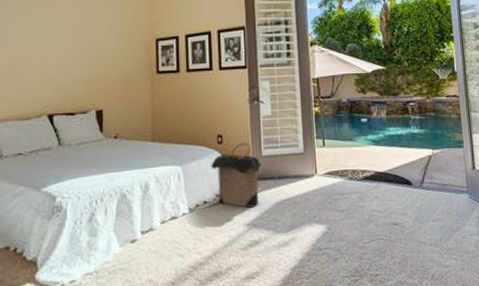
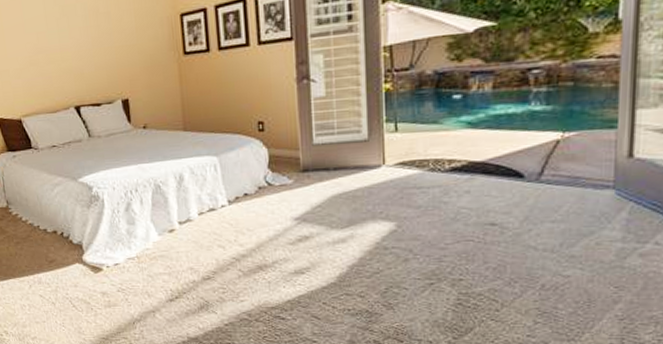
laundry hamper: present [211,142,263,208] -> none [251,129,314,201]

